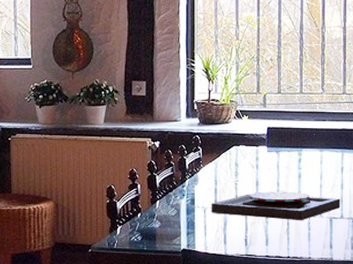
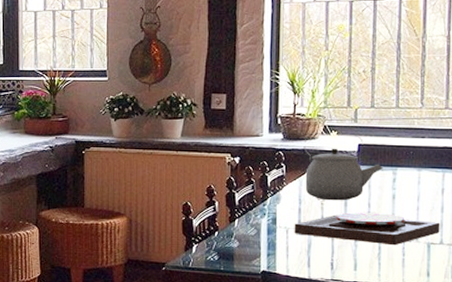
tea kettle: none [218,117,290,181] -> present [303,133,383,201]

